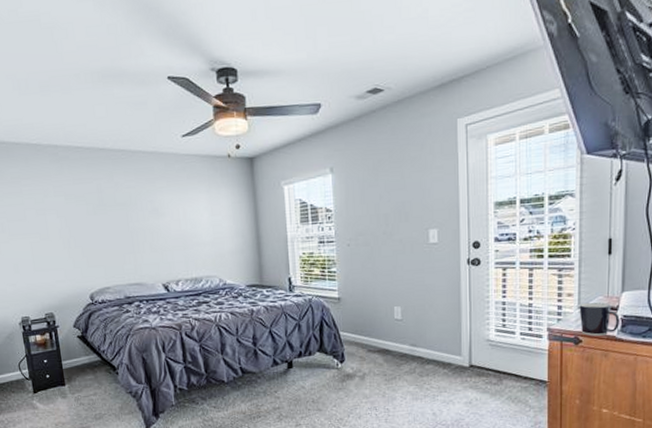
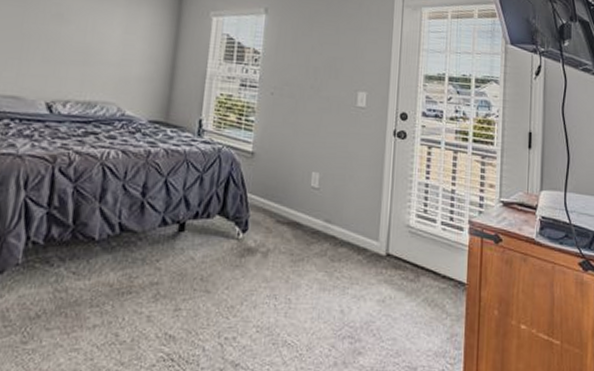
mug: present [579,302,620,337] -> none [500,197,539,238]

